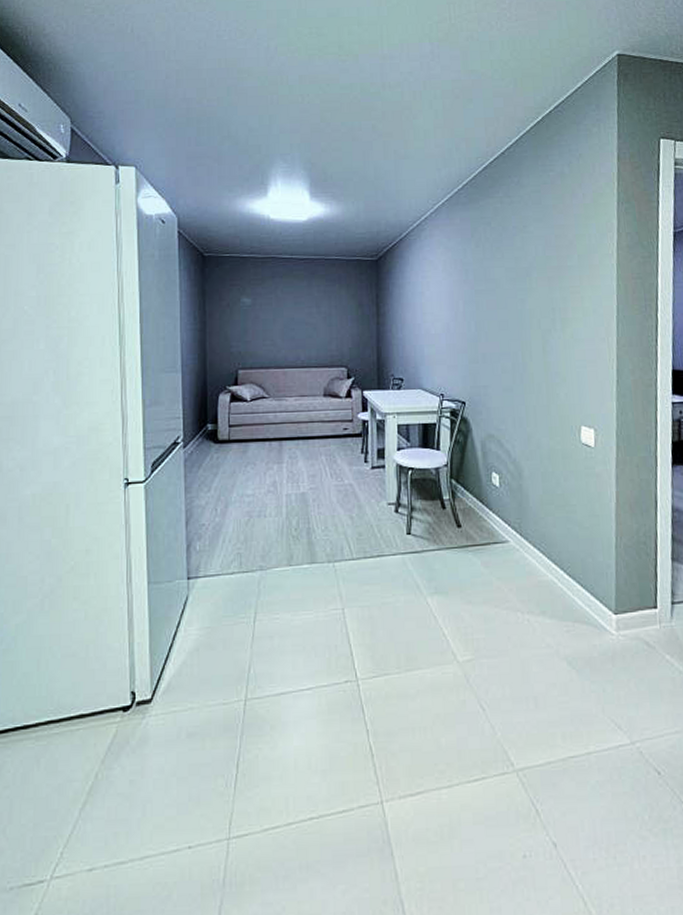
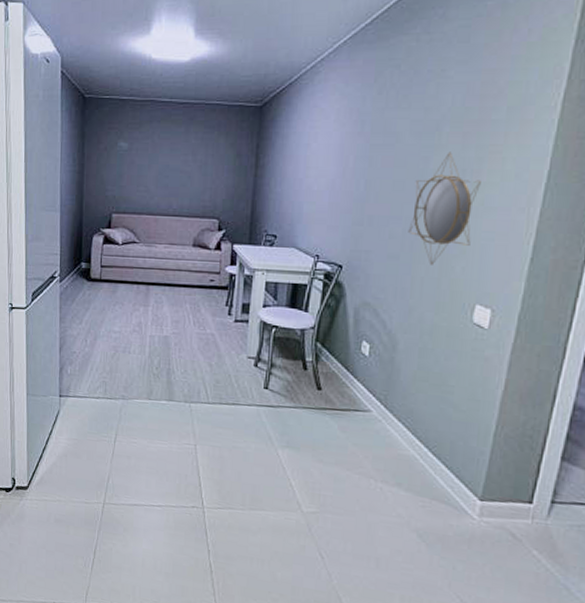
home mirror: none [516,294,568,394] -> present [408,152,481,265]

